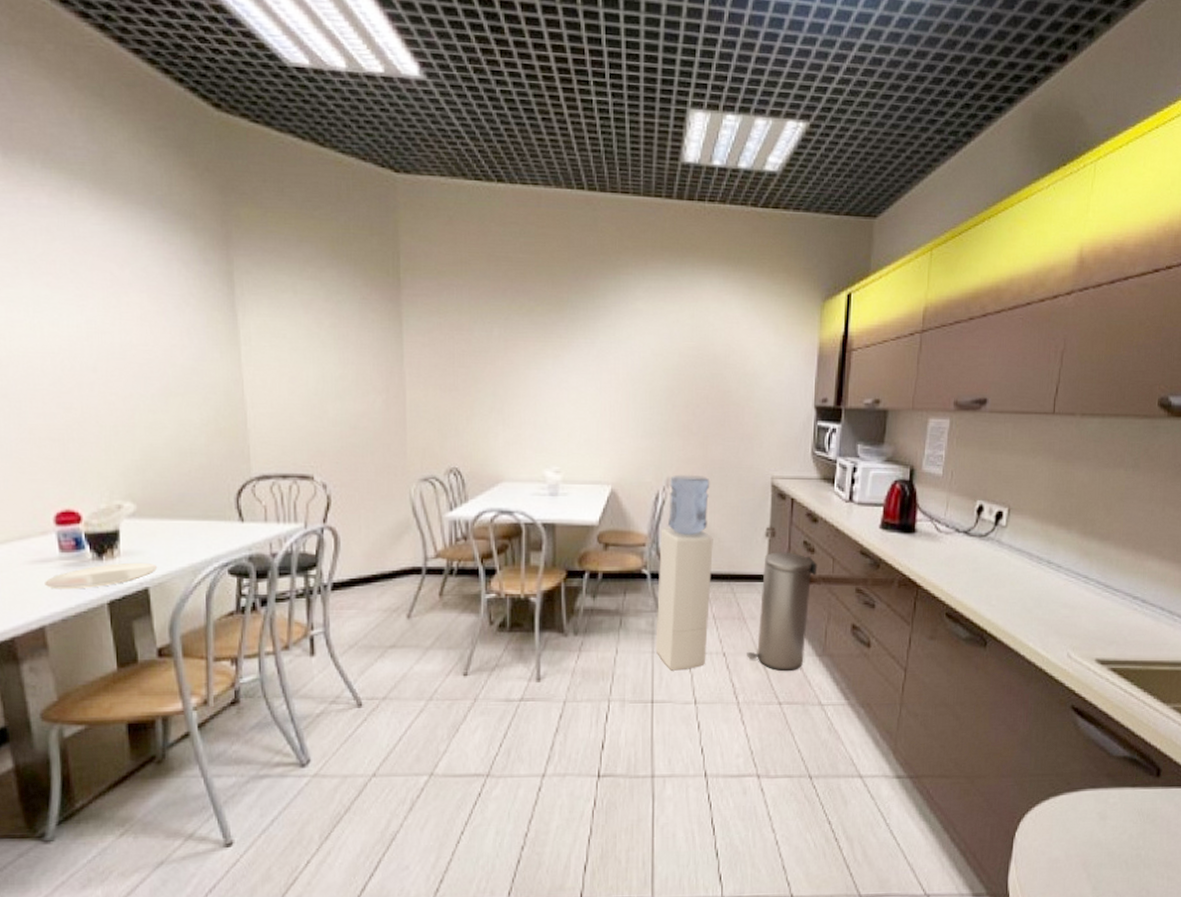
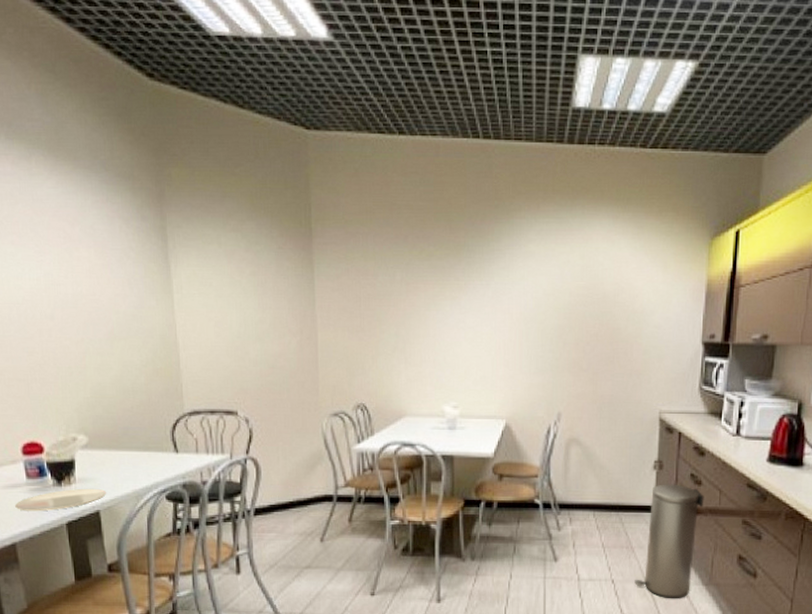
water cooler: present [655,474,713,671] -> none [547,409,603,596]

